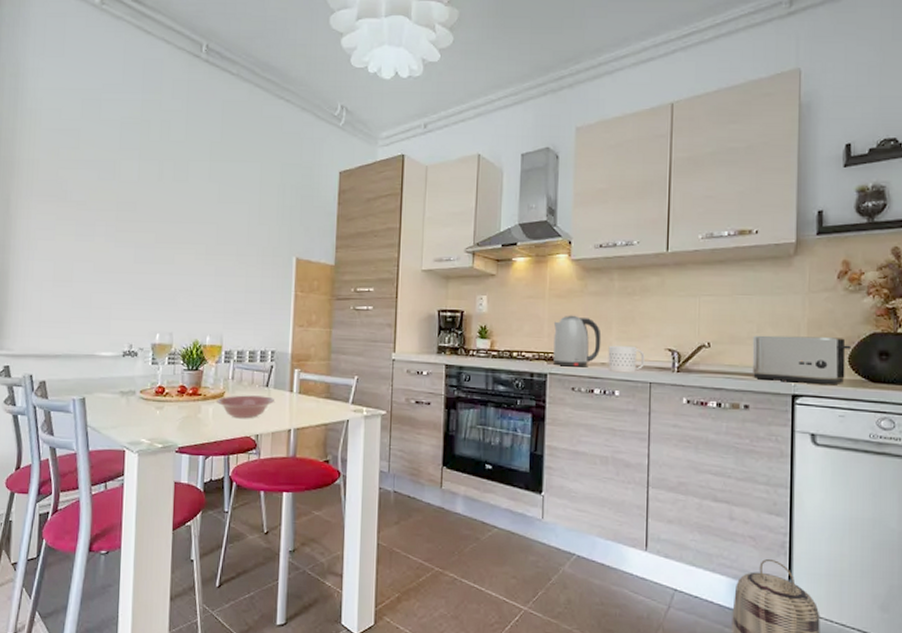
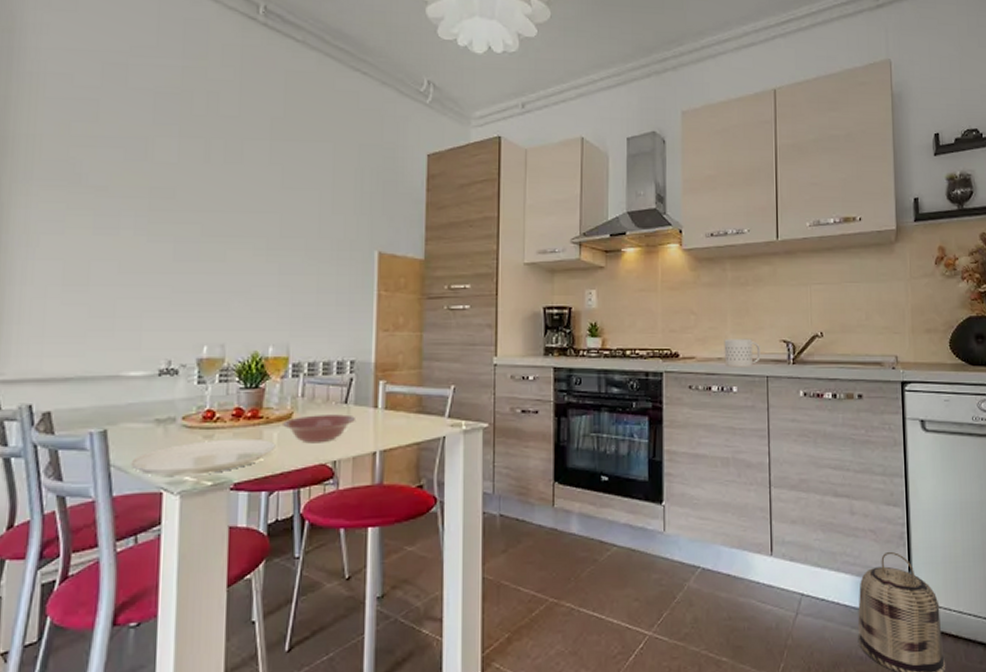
plate: none [102,410,211,439] -> present [130,438,276,476]
kettle: present [553,315,602,367] -> none [668,308,717,364]
toaster: present [752,335,852,385] -> none [862,323,951,370]

